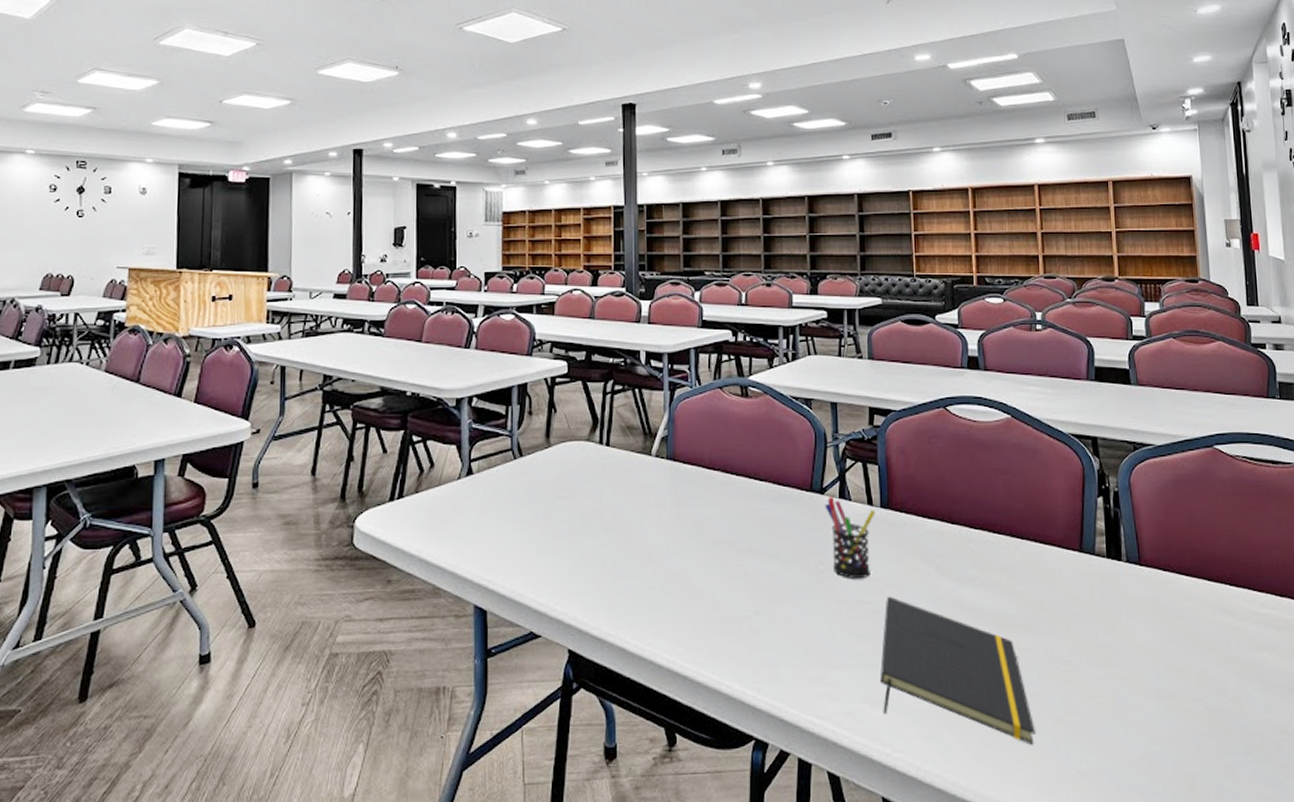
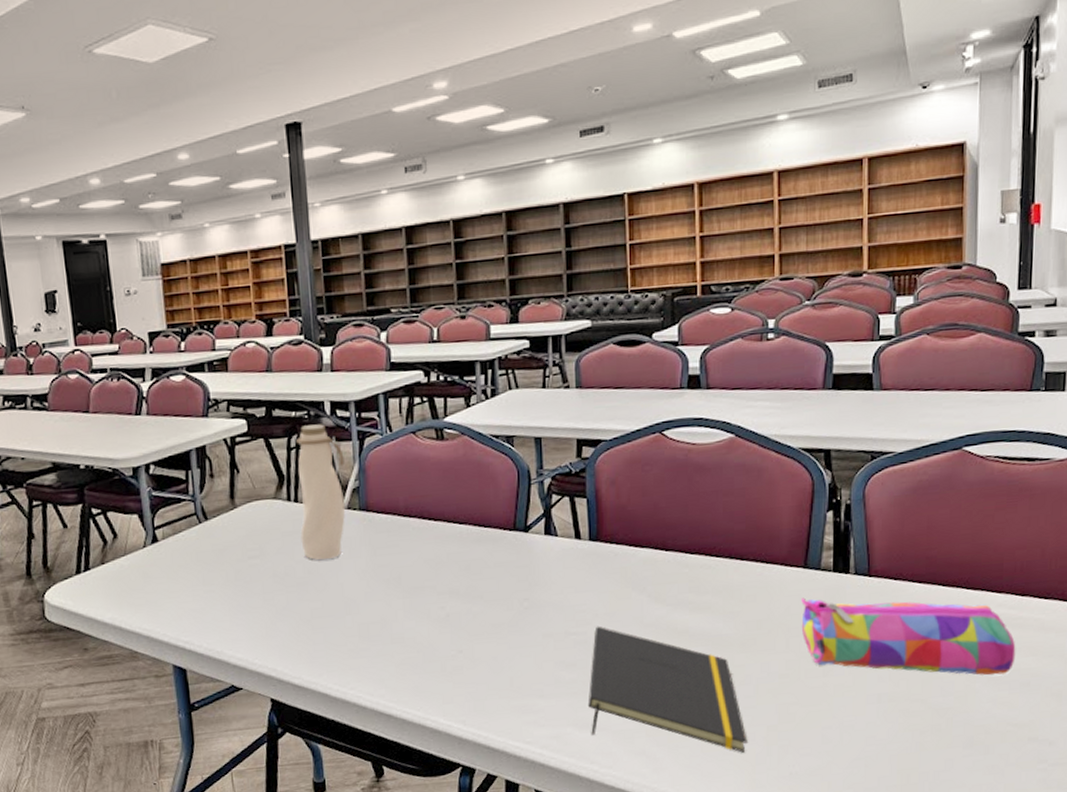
water bottle: none [610,372,655,507] -> present [296,424,345,561]
pen holder: present [824,496,875,578] -> none [529,533,584,612]
pencil case: none [1079,582,1282,678] -> present [801,597,1016,676]

